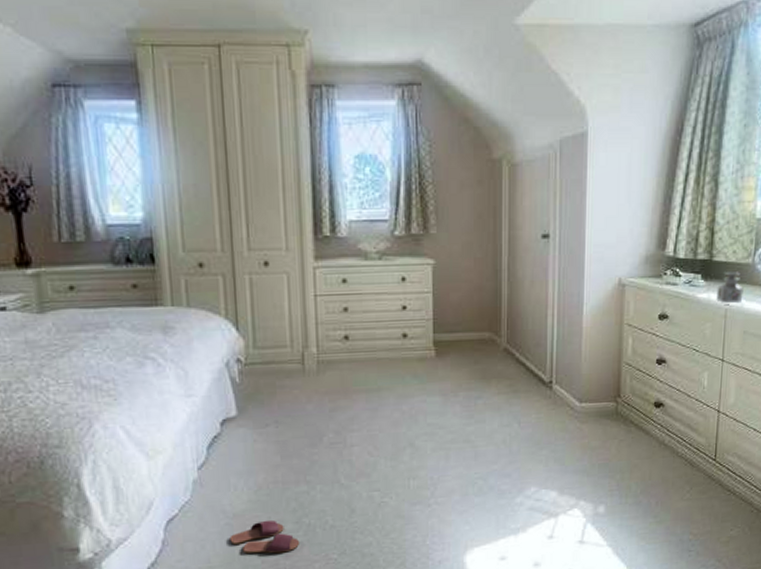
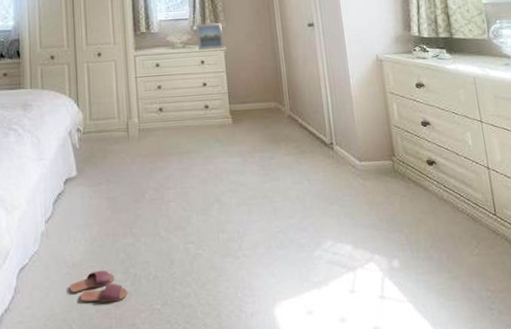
picture frame: none [397,228,434,263] -> present [195,23,225,50]
perfume bottle: present [716,270,744,304] -> none [462,45,487,73]

